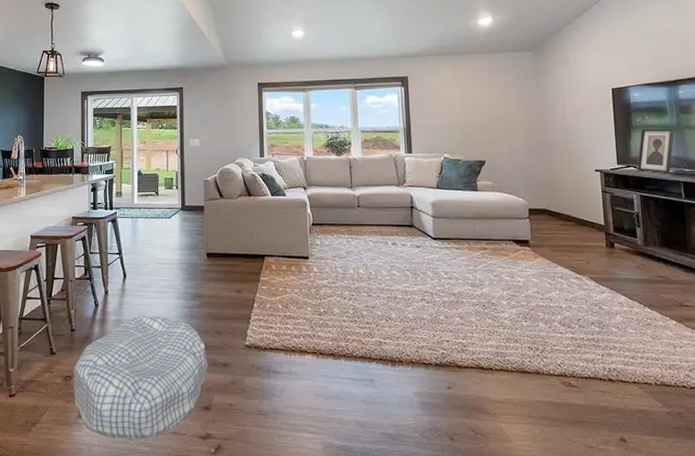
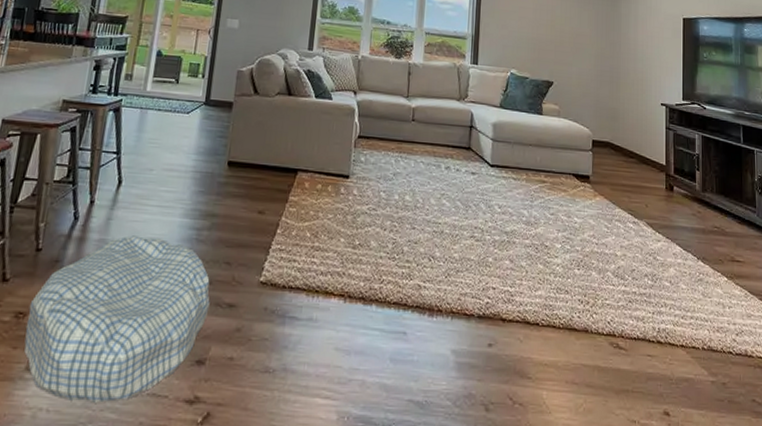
picture frame: present [637,129,675,173] -> none [701,65,738,115]

